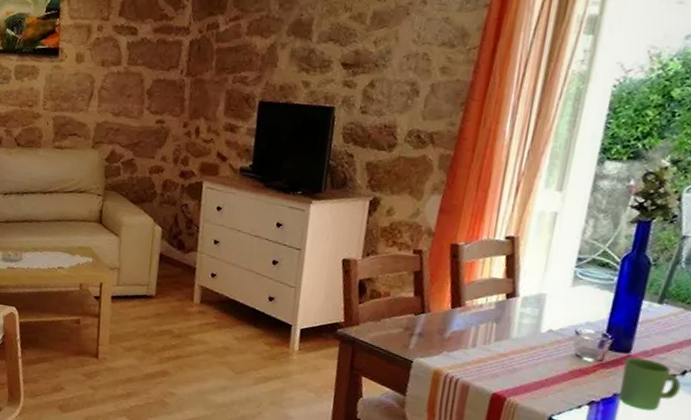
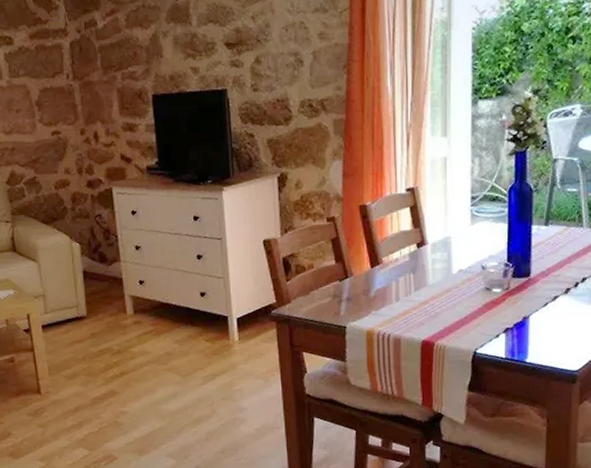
mug: present [618,357,681,410] -> none [527,279,576,326]

